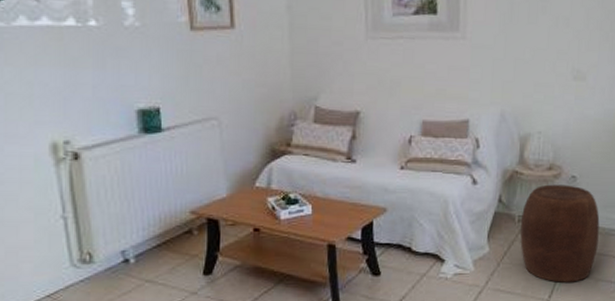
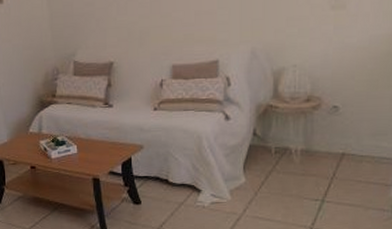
stool: present [520,184,600,283] -> none [278,115,368,211]

